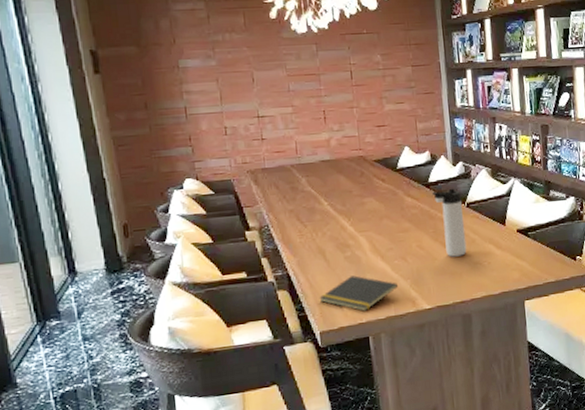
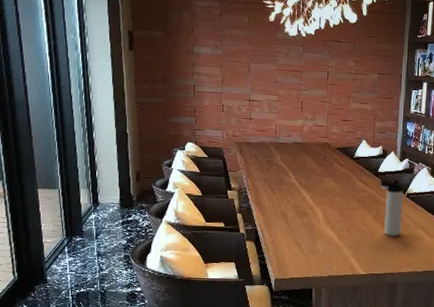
notepad: present [319,275,399,311] -> none [278,238,342,268]

